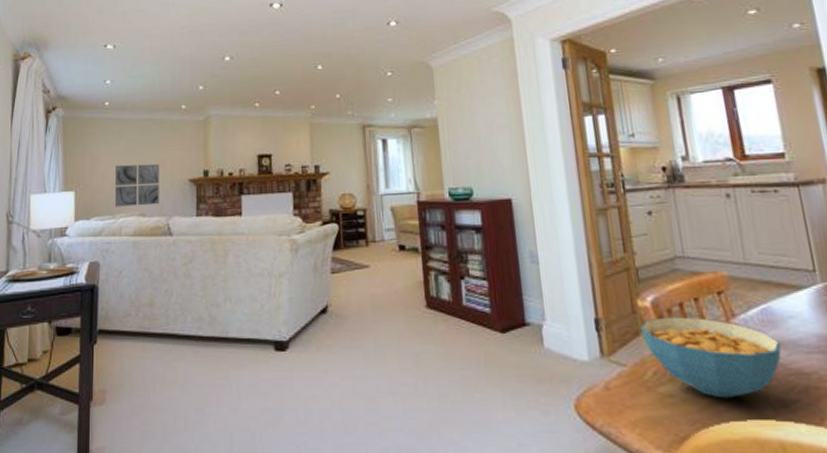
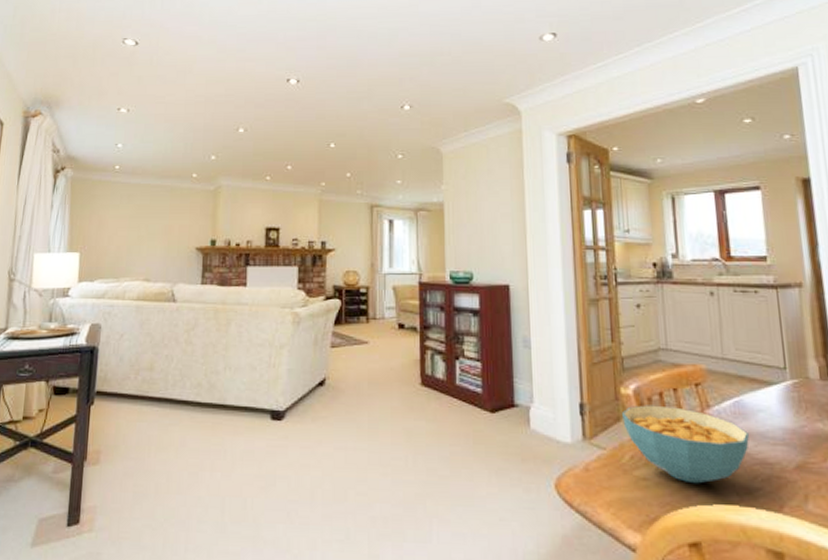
wall art: present [114,163,159,207] -> none [119,229,167,271]

